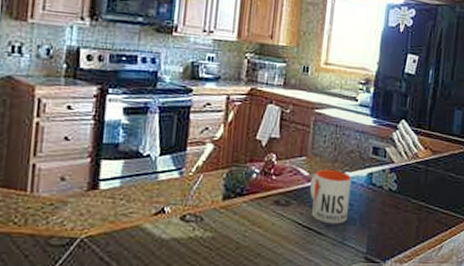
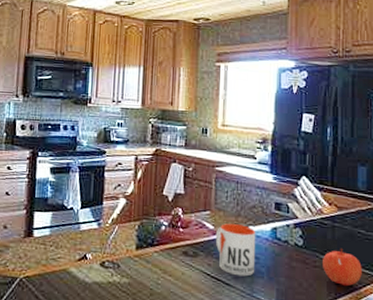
apple: none [413,193,449,229] -> present [323,249,362,287]

